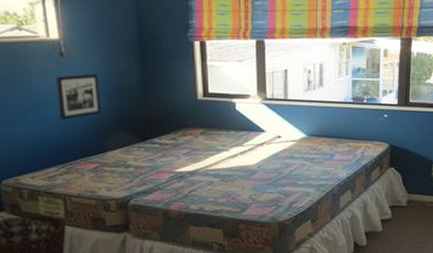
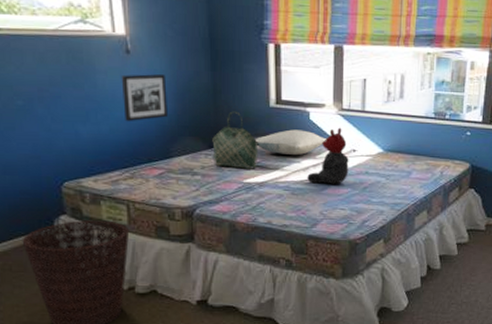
tote bag: none [144,105,189,160] -> present [212,111,259,170]
pillow: none [184,120,252,145] -> present [254,129,326,156]
teddy bear: none [236,116,275,170] -> present [307,127,349,184]

